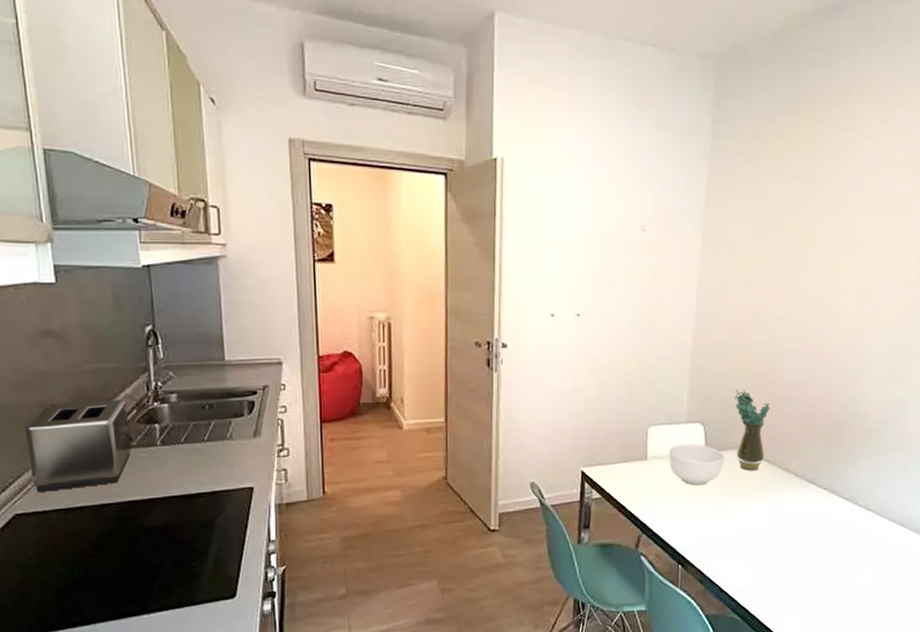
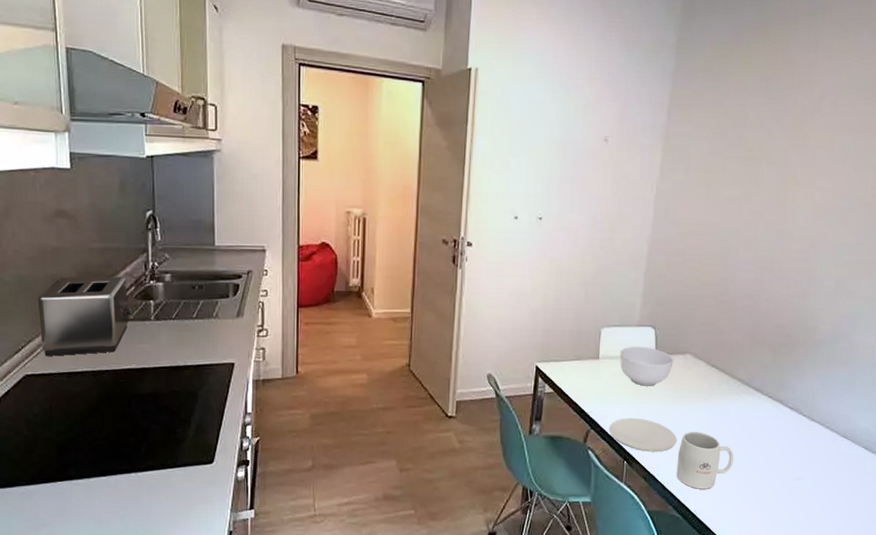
plate: none [661,519,732,554] -> present [609,417,677,452]
mug: none [733,529,791,589] -> present [676,431,734,489]
vase: present [735,389,770,471] -> none [686,297,721,376]

